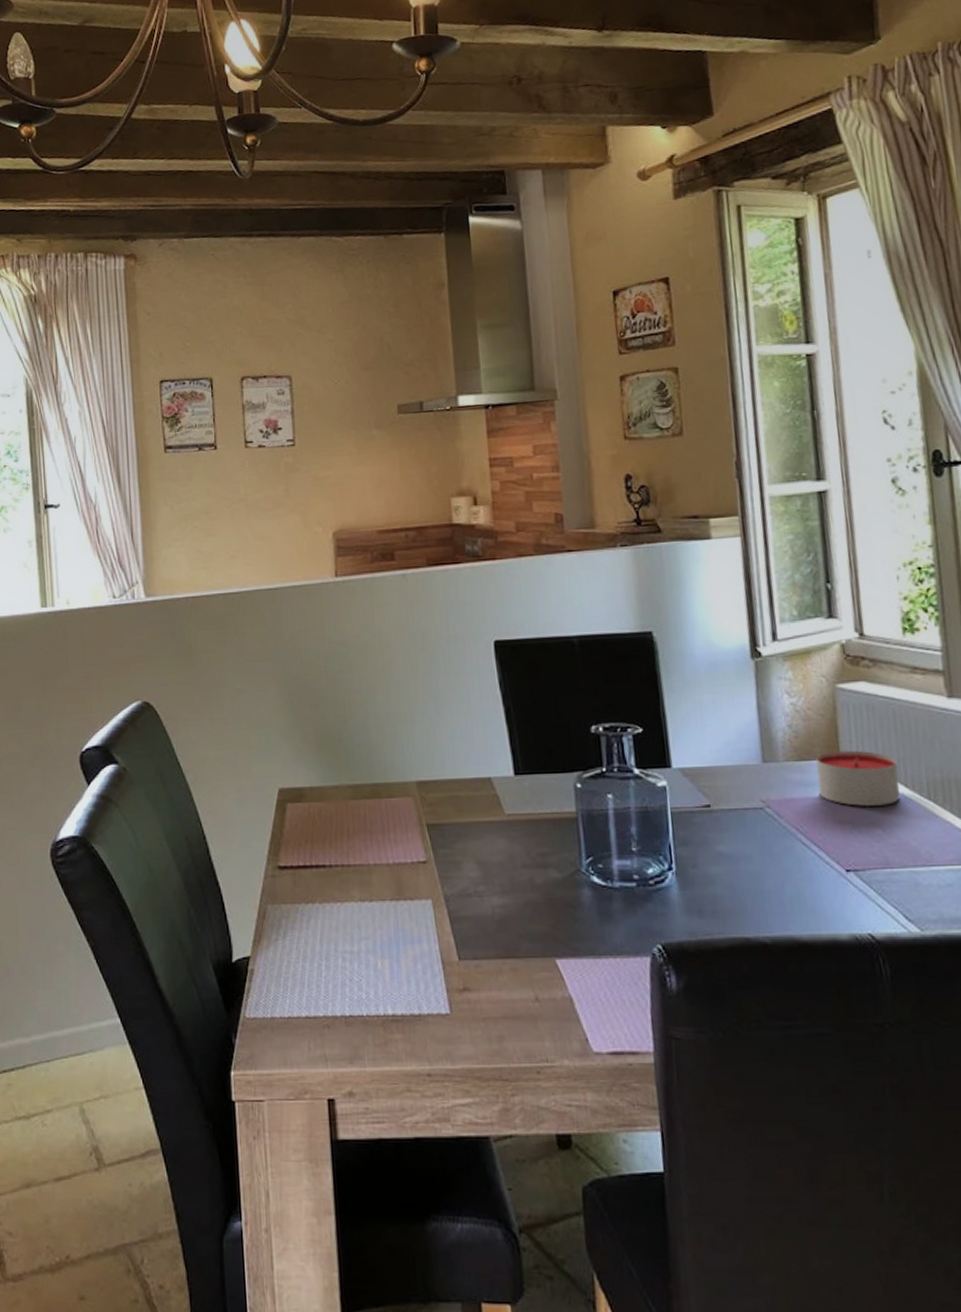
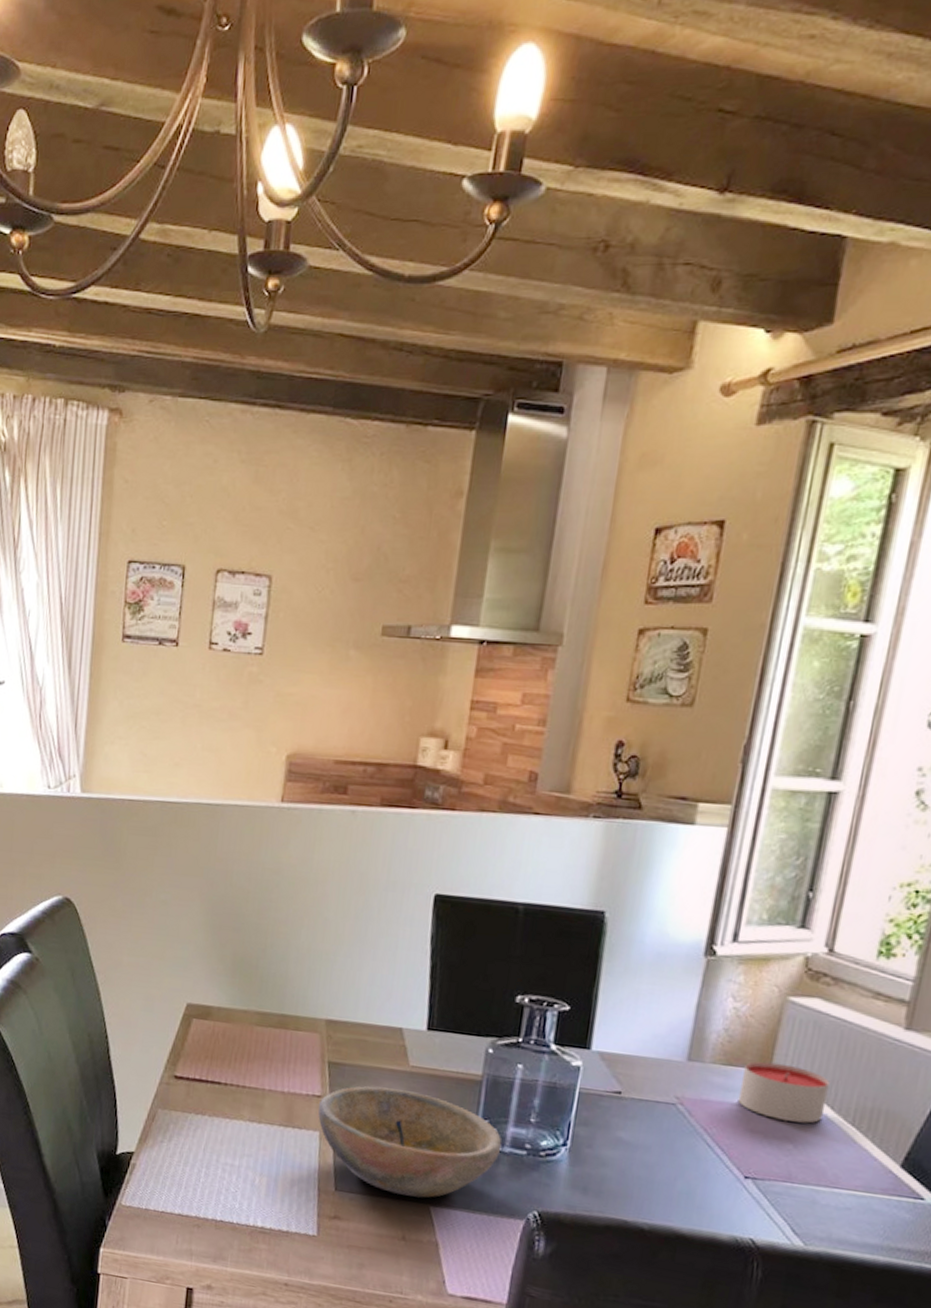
bowl: none [425,841,611,952] -> present [318,1086,502,1198]

